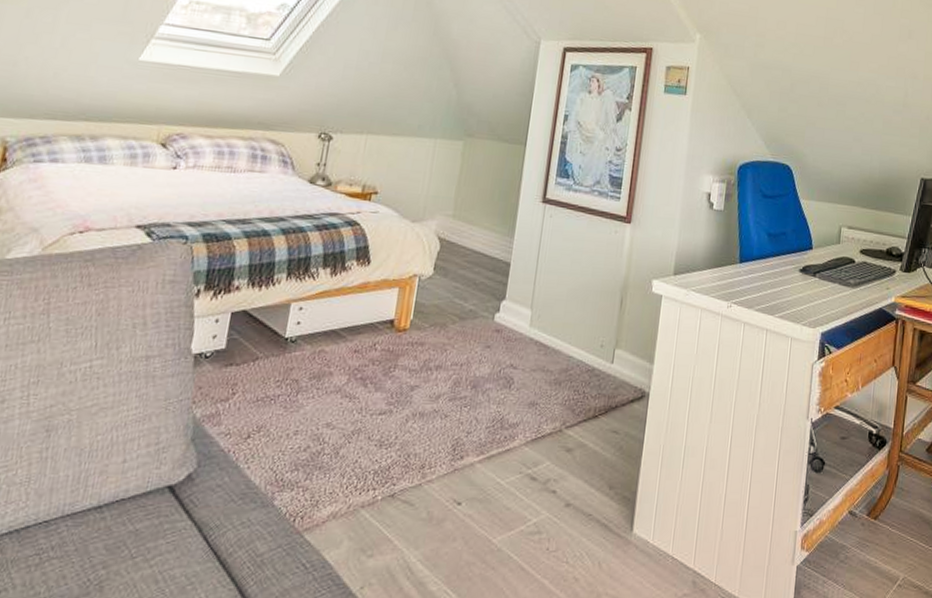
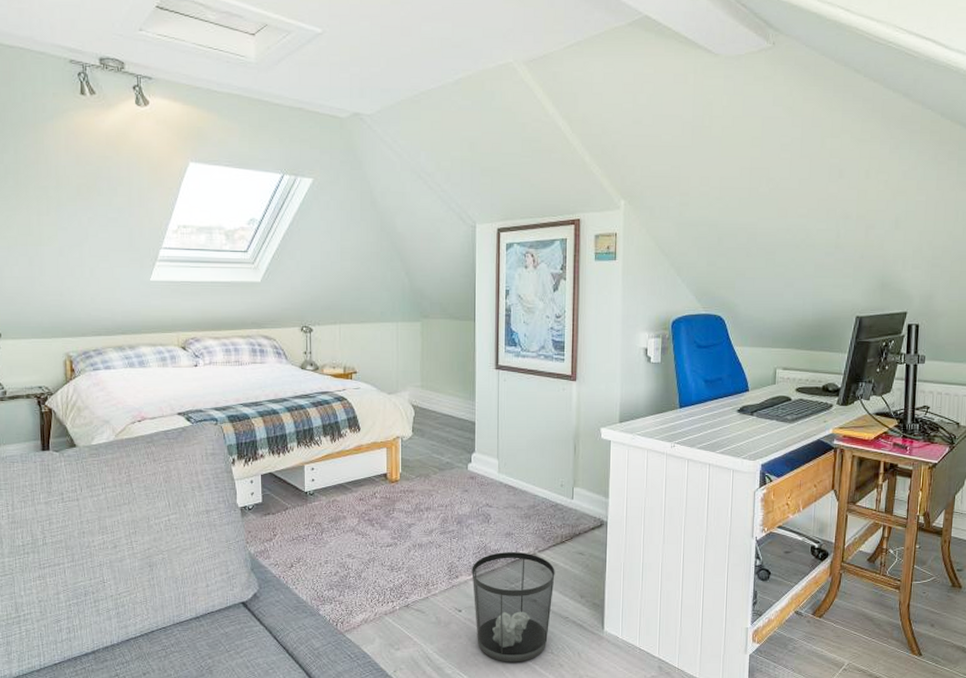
waste bin: none [475,426,583,575] -> present [471,551,555,662]

